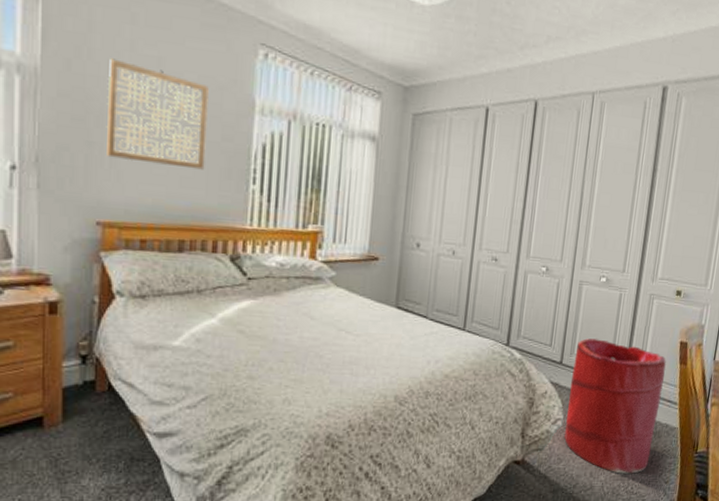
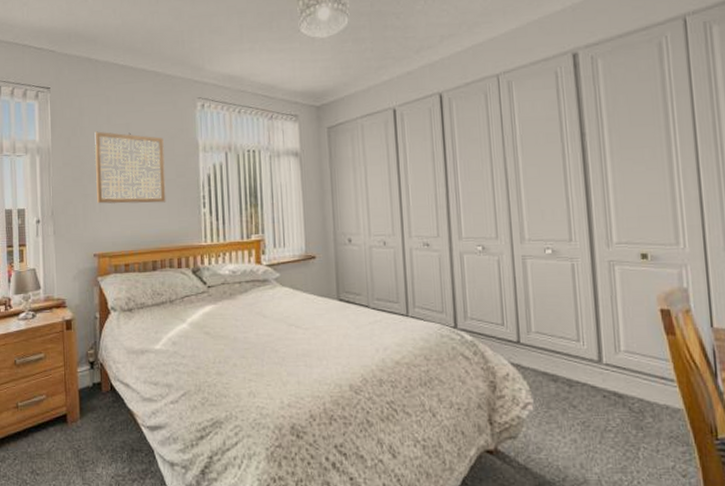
laundry hamper: present [564,338,666,474] -> none [533,314,654,465]

